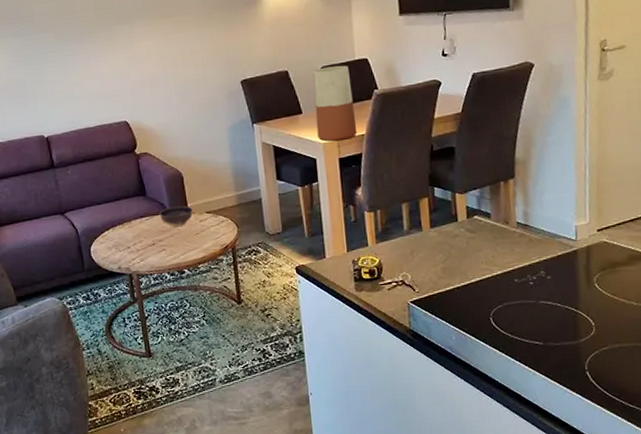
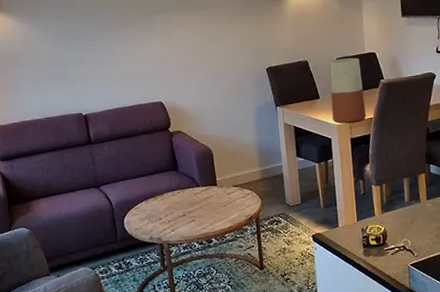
bowl: present [160,205,193,226] -> none [190,180,221,199]

